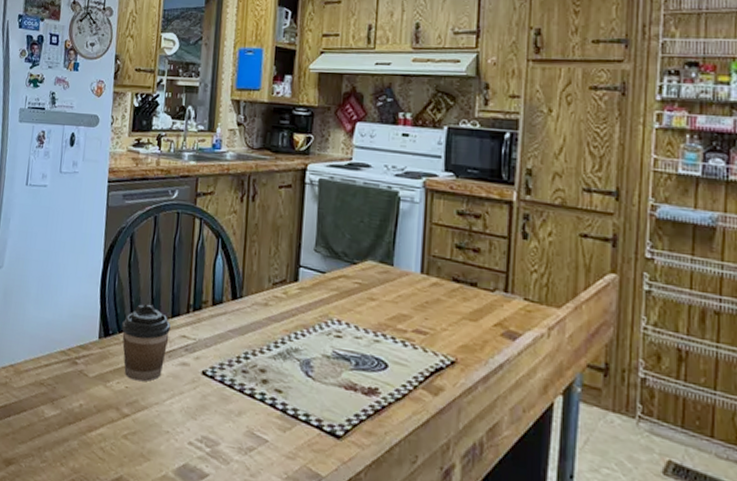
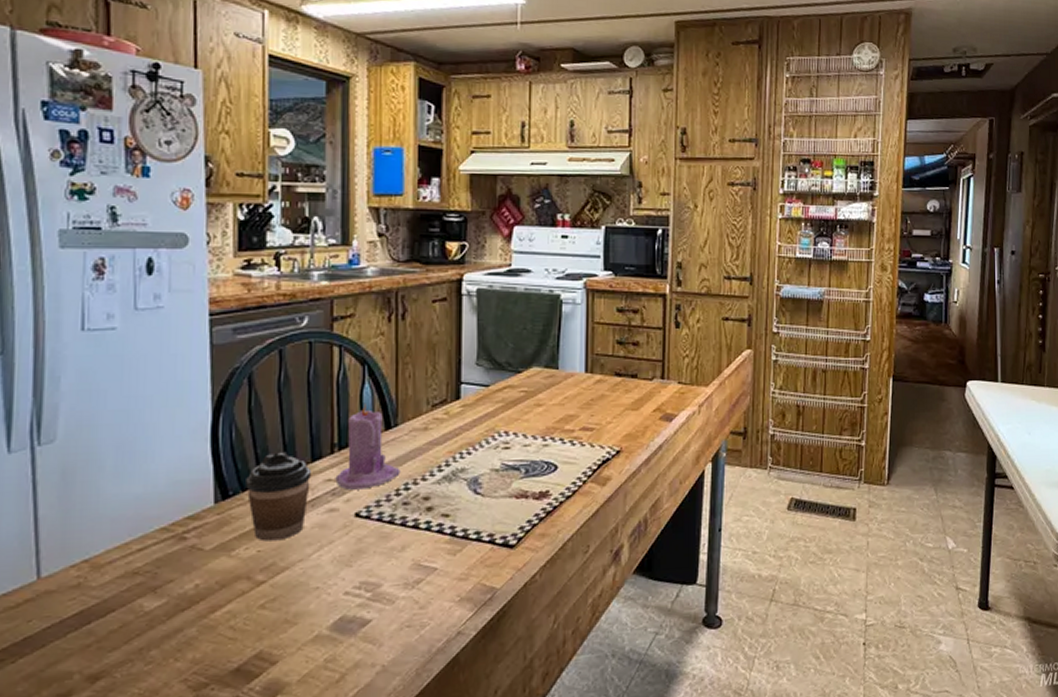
candle: none [188,272,242,351] -> present [335,403,401,490]

